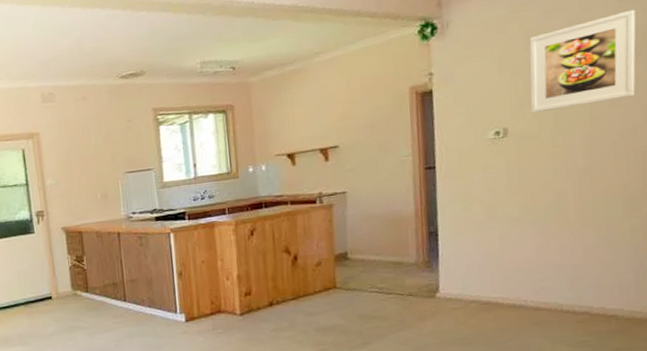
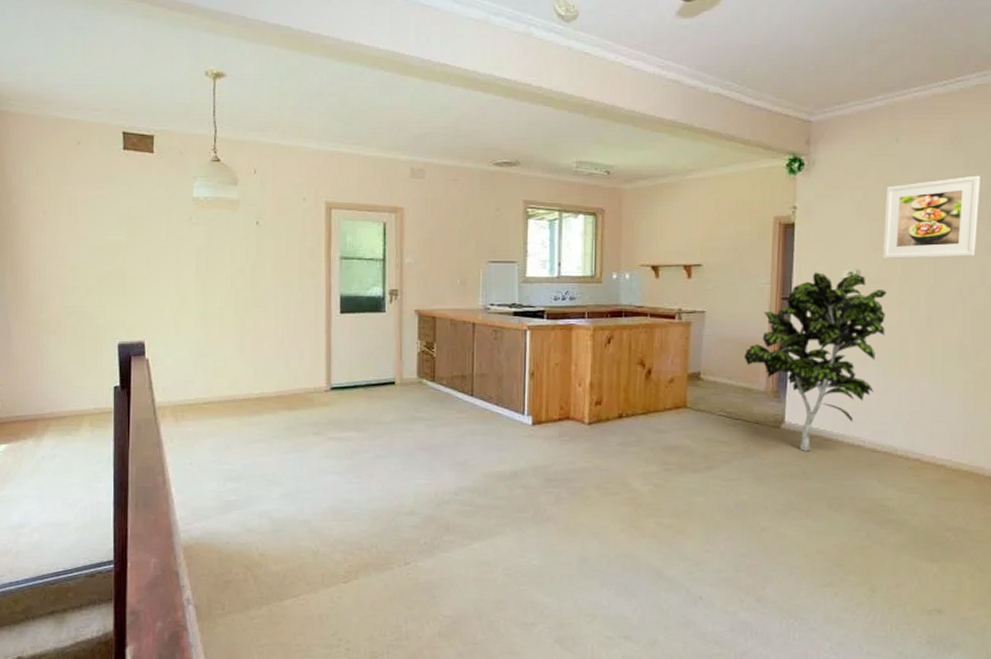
indoor plant: none [390,132,540,317] -> present [743,272,887,451]

